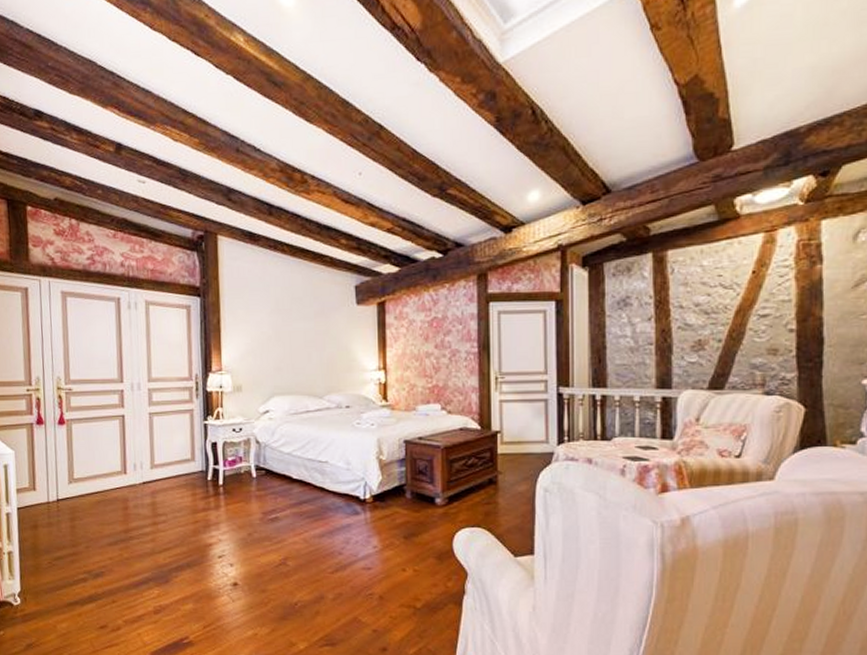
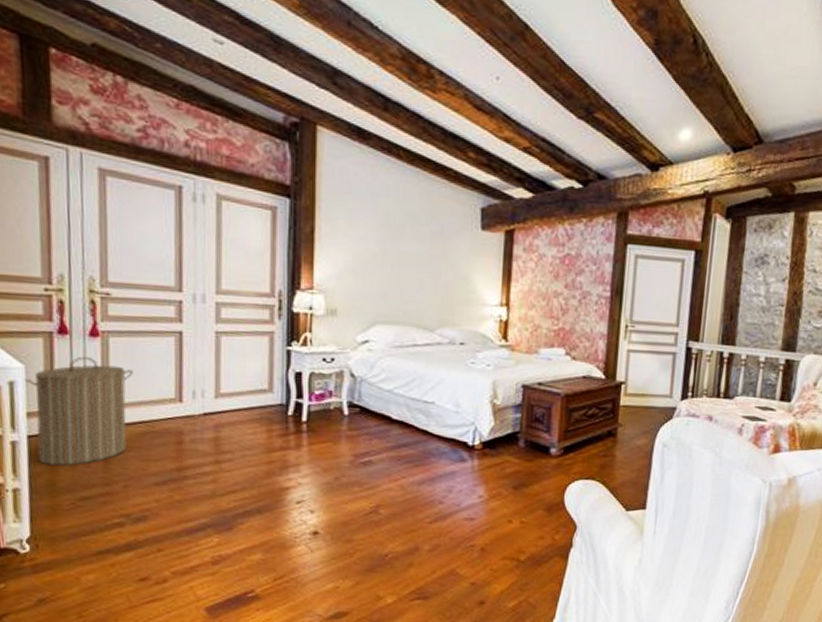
laundry hamper: none [14,441,90,532] -> present [24,356,133,466]

